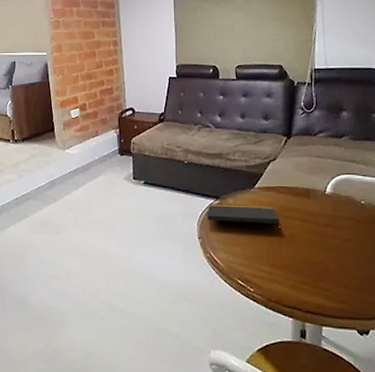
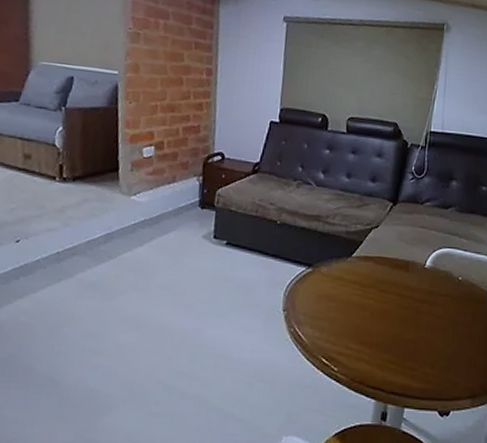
notepad: present [207,204,281,231] -> none [295,272,375,306]

